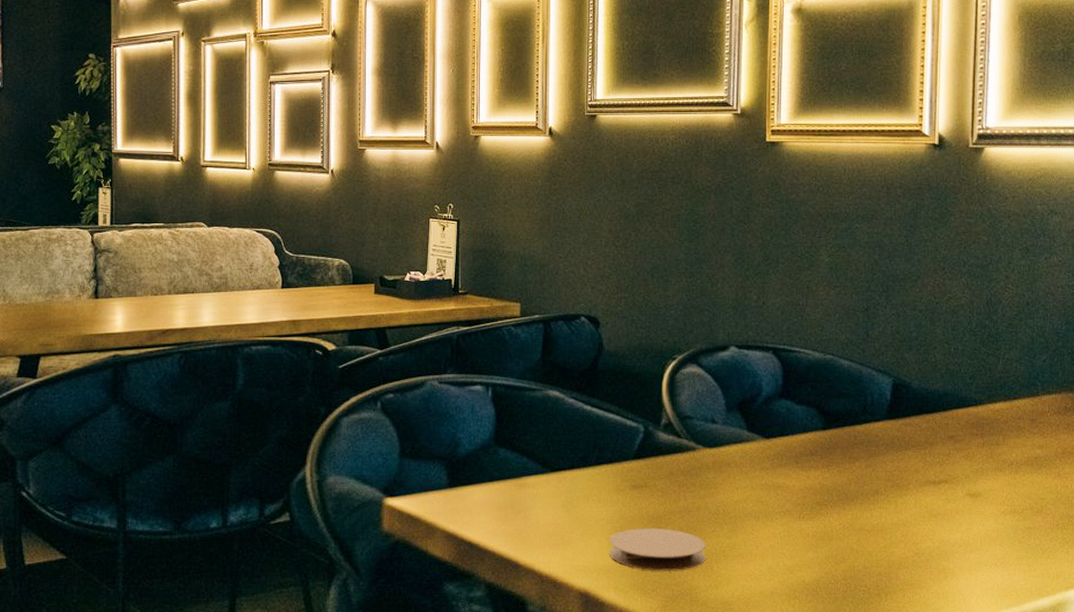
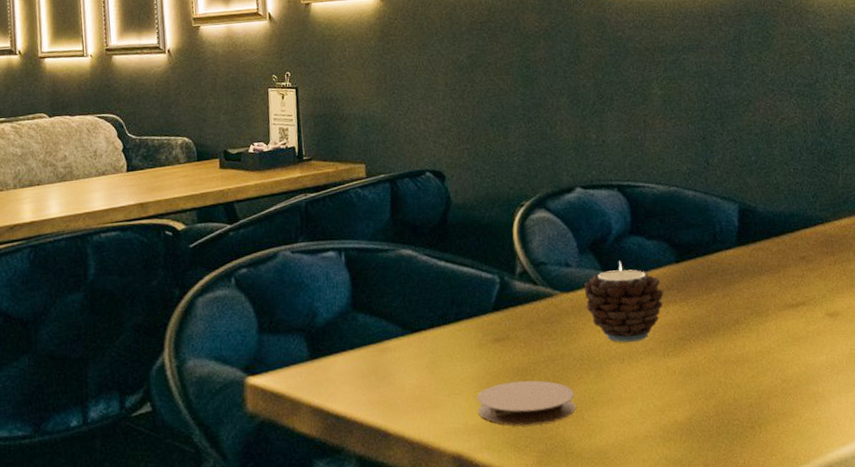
candle: none [727,422,807,502] -> present [584,260,664,343]

